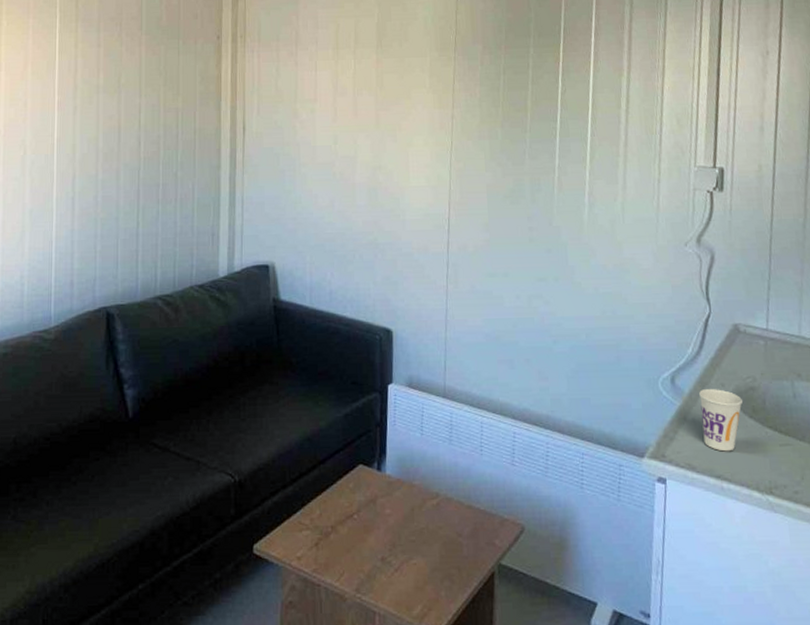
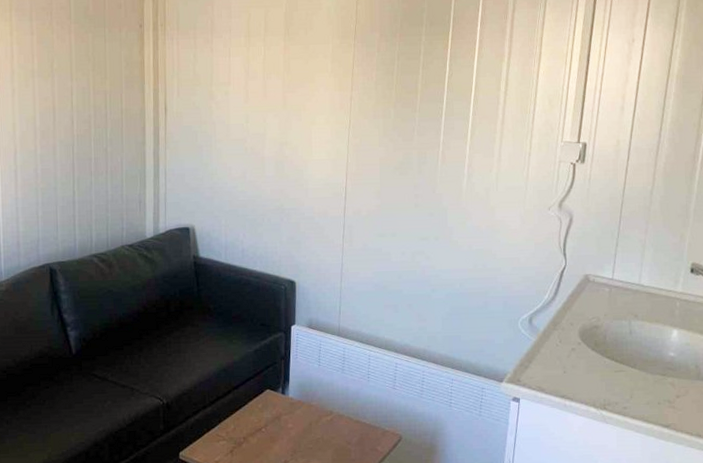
cup: present [699,389,743,452] -> none [552,327,587,377]

